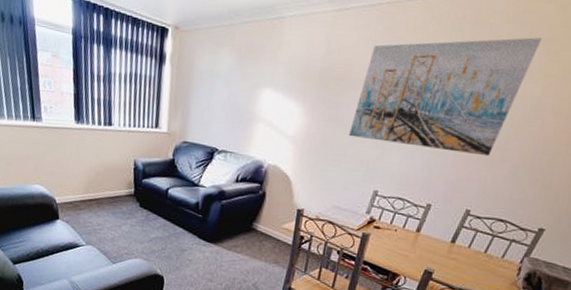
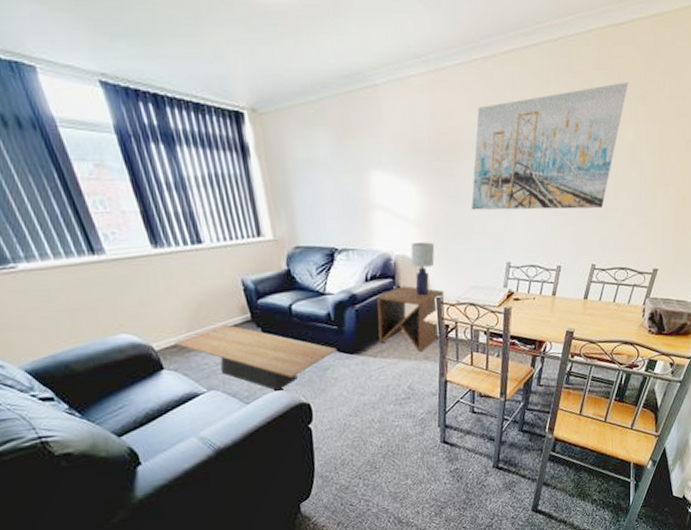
coffee table: none [72,193,198,259] -> present [174,324,337,391]
side table: none [236,192,306,255] -> present [377,286,445,352]
lamp: none [279,156,306,206] -> present [410,242,435,296]

